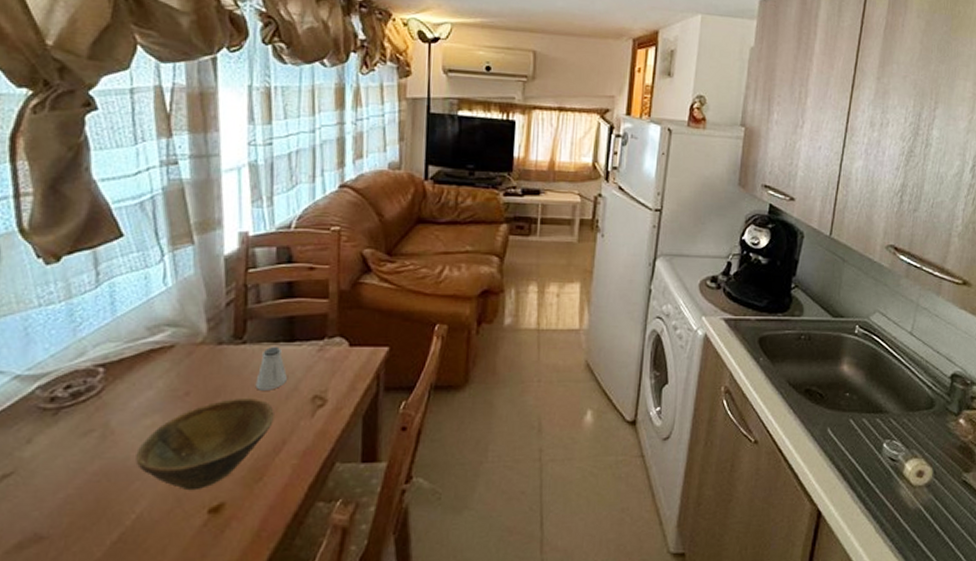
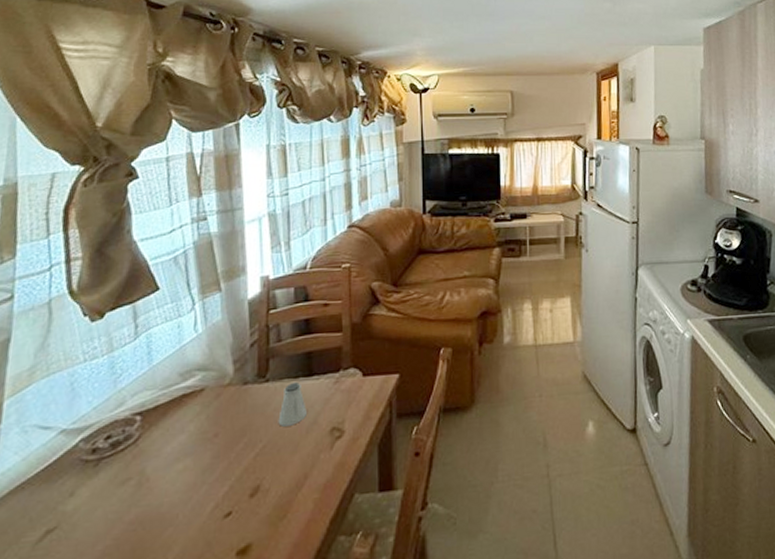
bowl: present [136,397,274,491] -> none [169,434,296,534]

